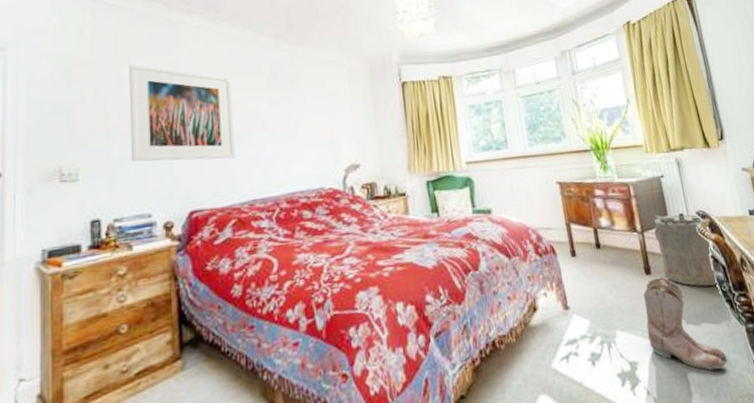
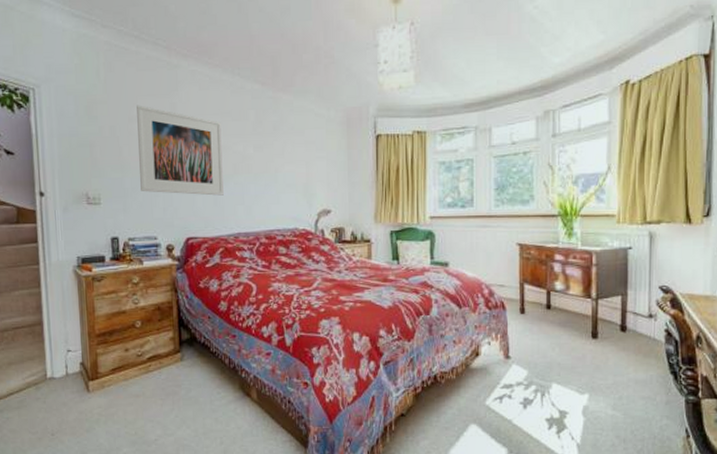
boots: present [643,276,727,370] -> none [583,343,659,431]
laundry hamper: present [653,212,720,287] -> none [609,284,679,358]

